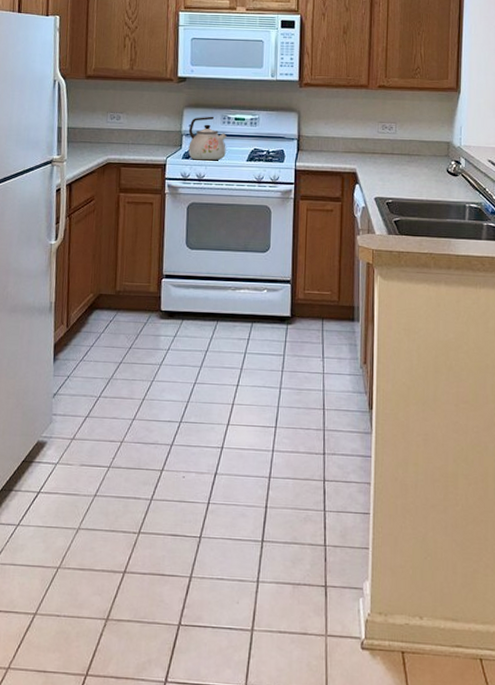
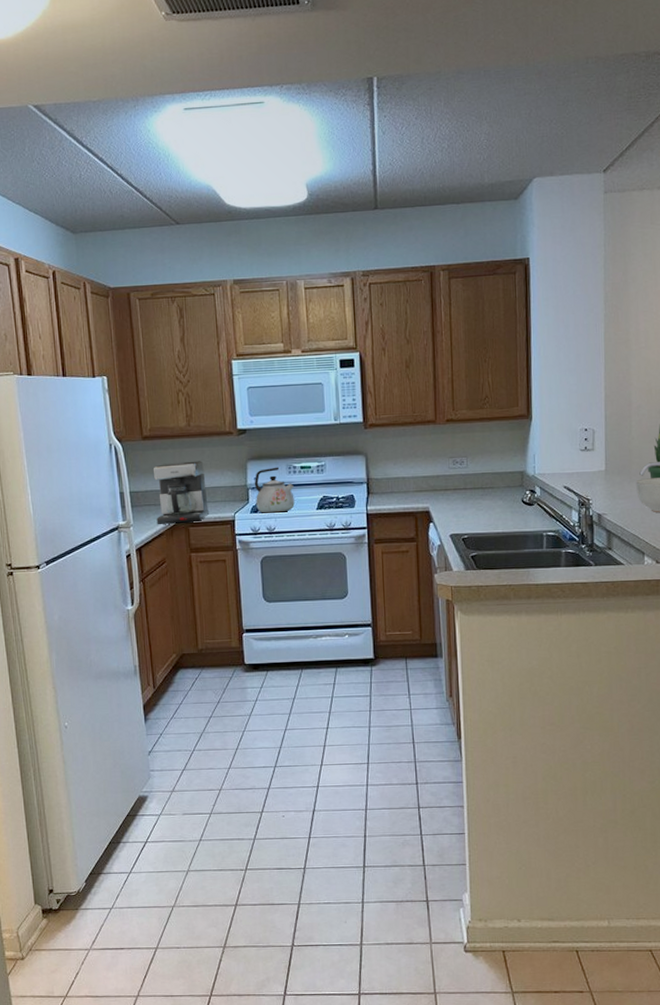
coffee maker: none [90,103,142,163] -> present [154,461,209,525]

